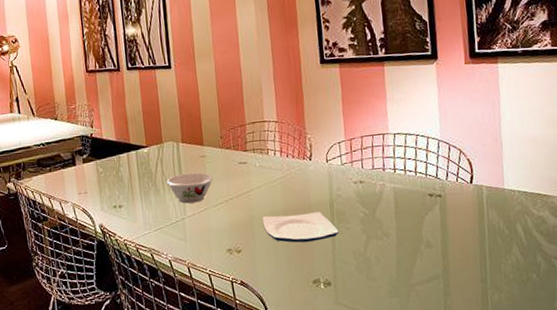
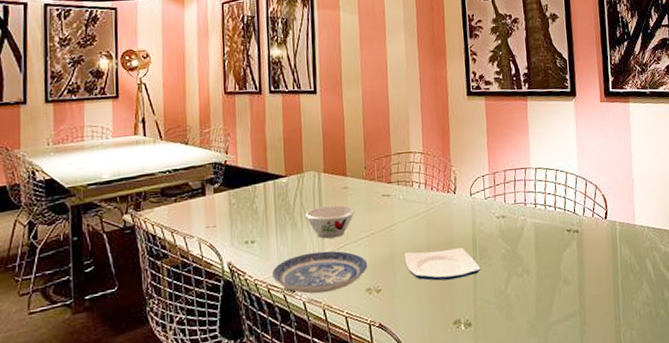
plate: none [139,214,228,253] -> present [271,250,368,294]

